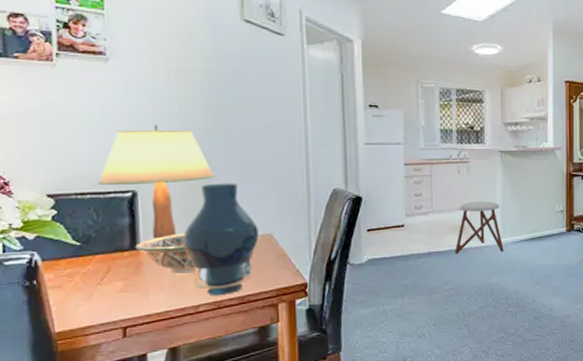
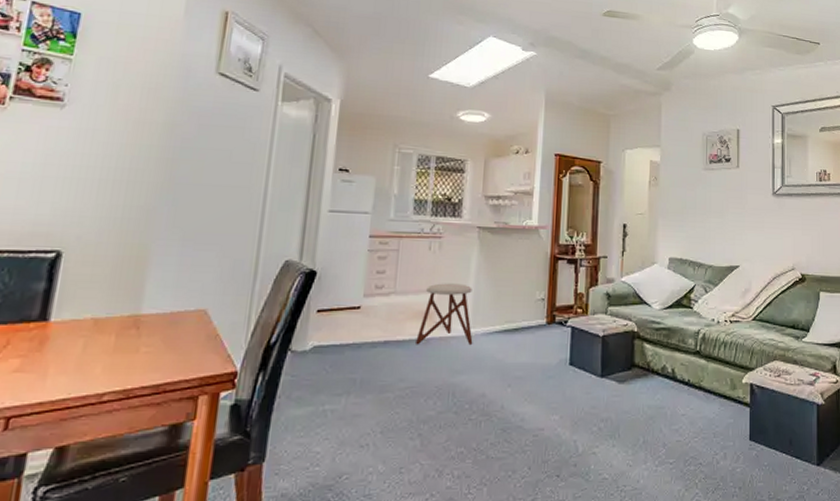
table lamp: present [98,125,215,239] -> none [20,178,155,309]
decorative bowl: present [135,233,196,274] -> none [44,303,110,353]
vase: present [183,183,259,295] -> none [101,247,193,381]

